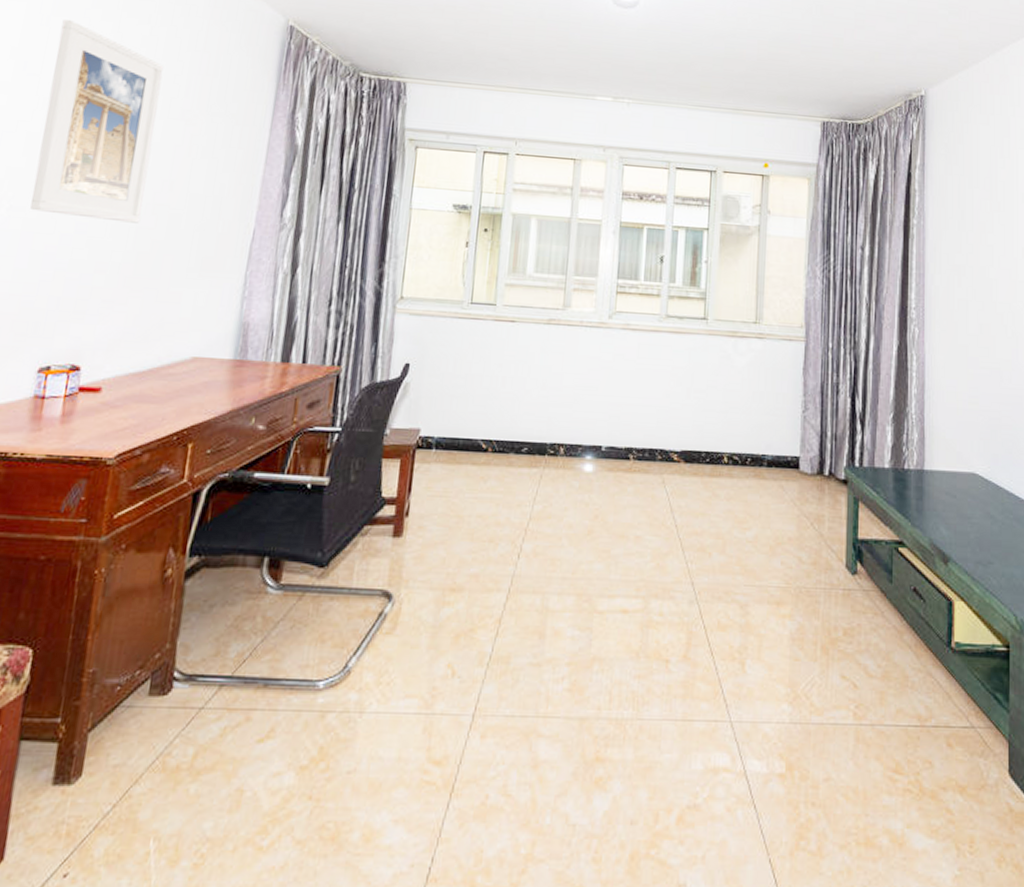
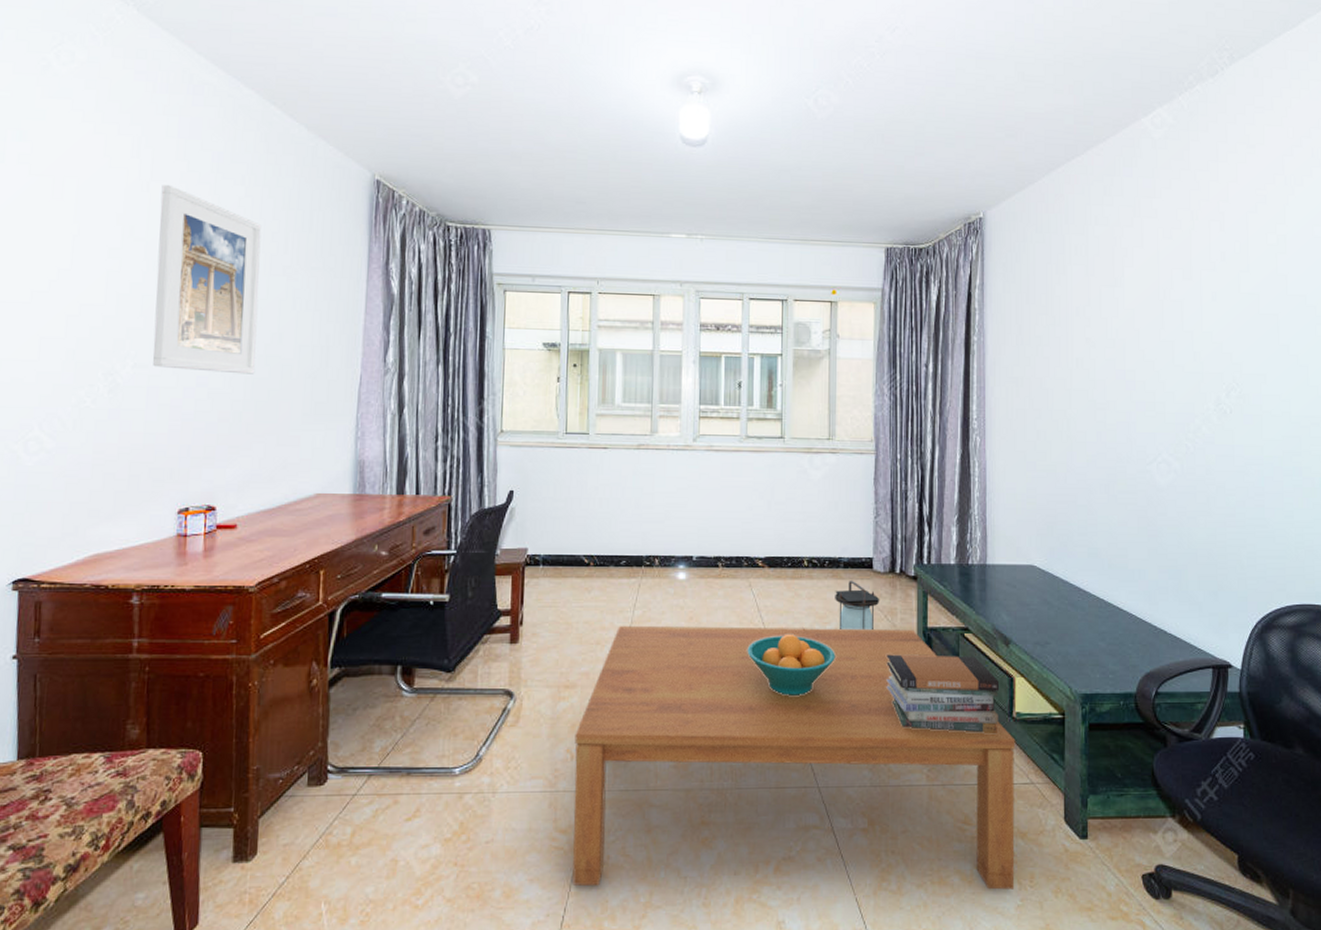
coffee table: none [443,522,954,856] -> present [572,626,1016,890]
fruit bowl: none [657,539,755,612] -> present [747,633,836,696]
lantern: none [756,482,807,540] -> present [835,581,880,631]
book stack: none [811,568,937,667] -> present [886,654,1000,734]

